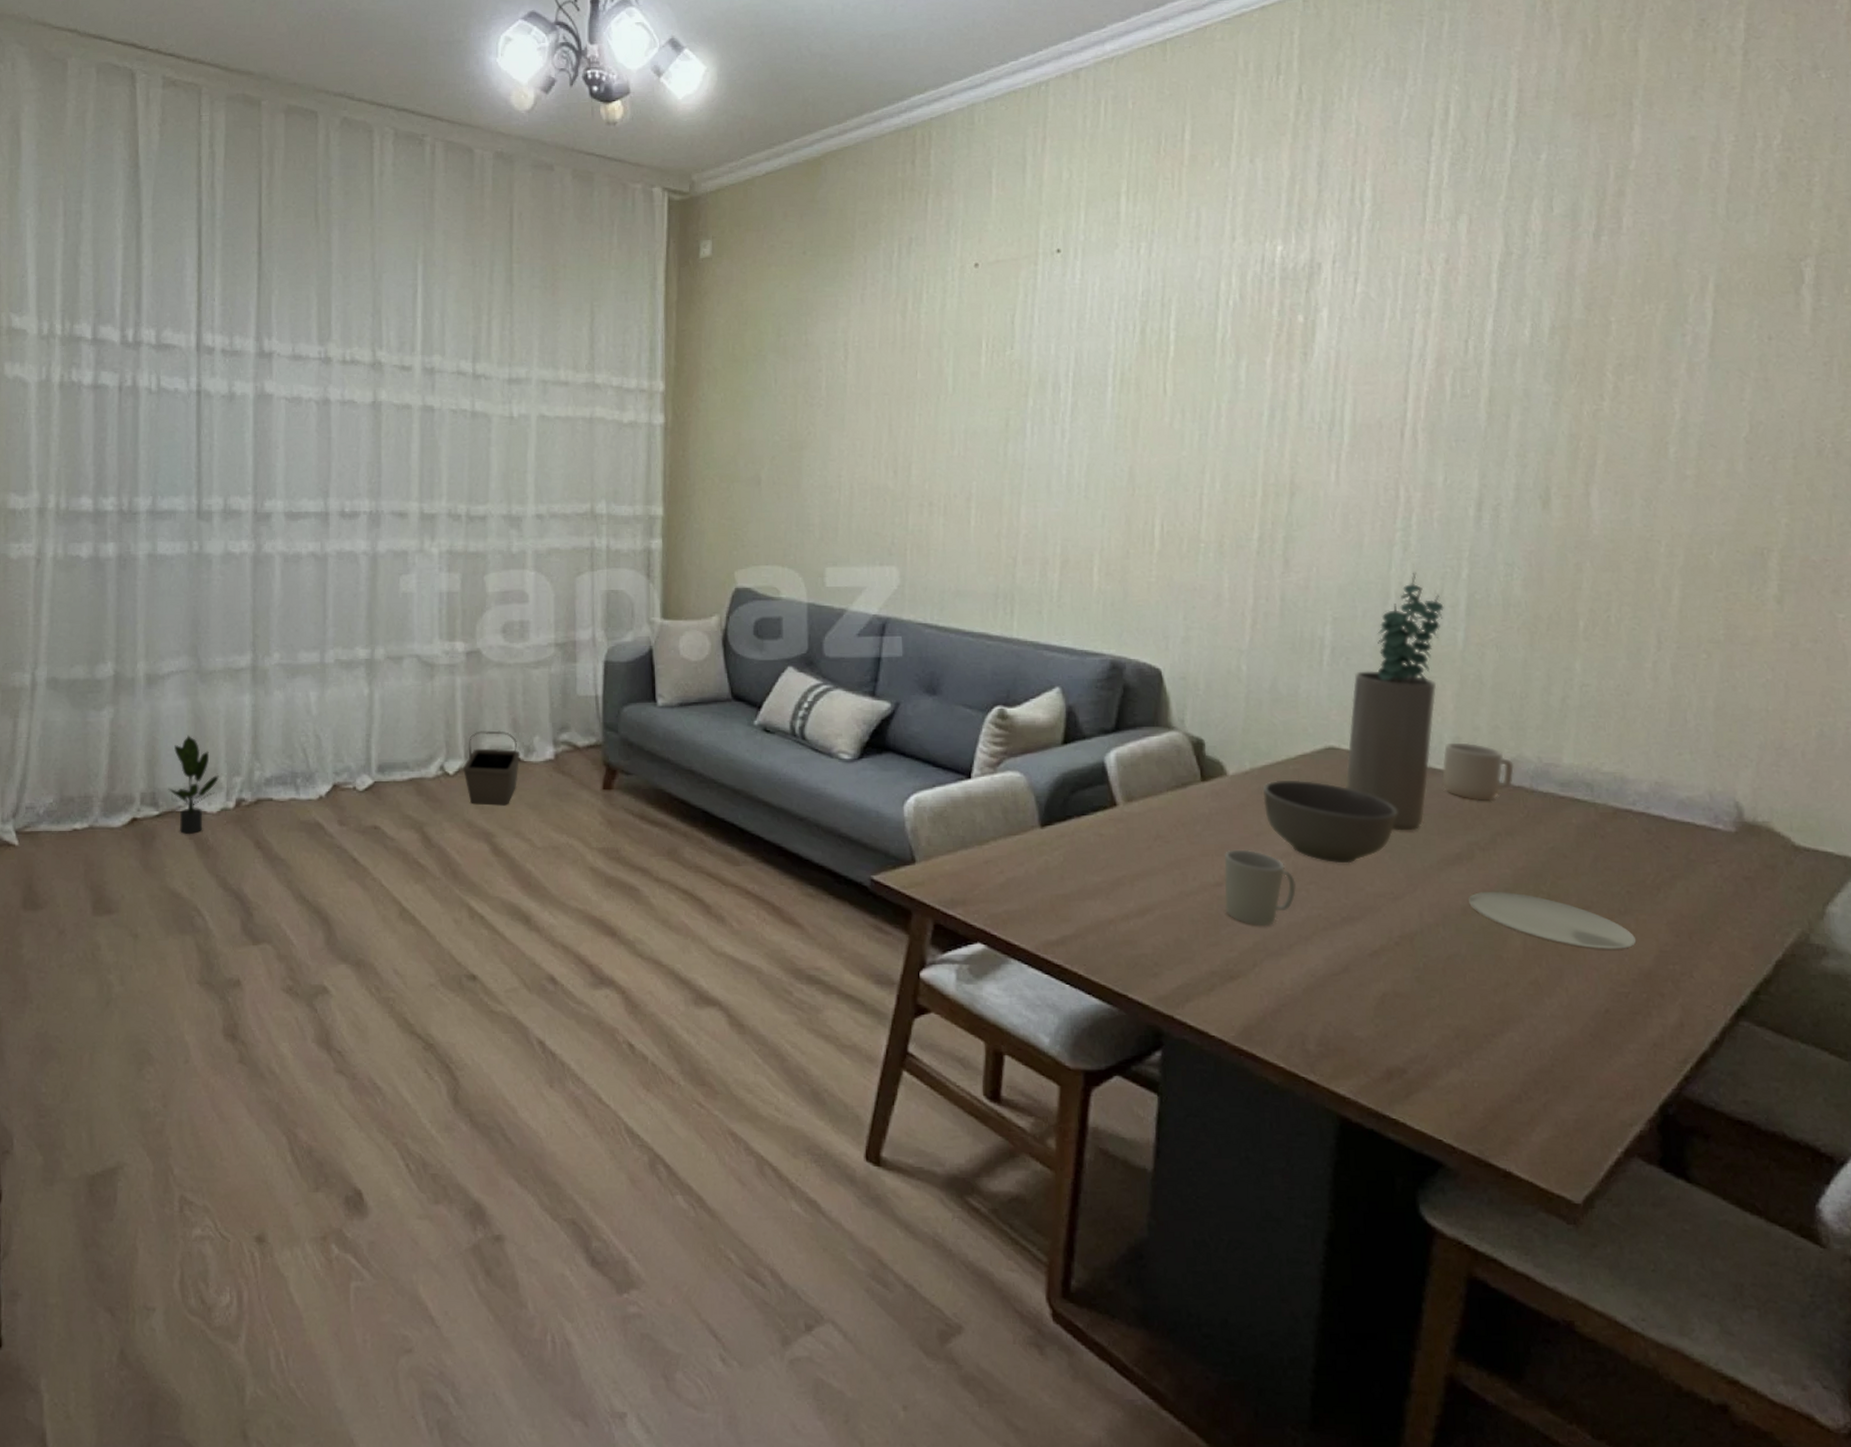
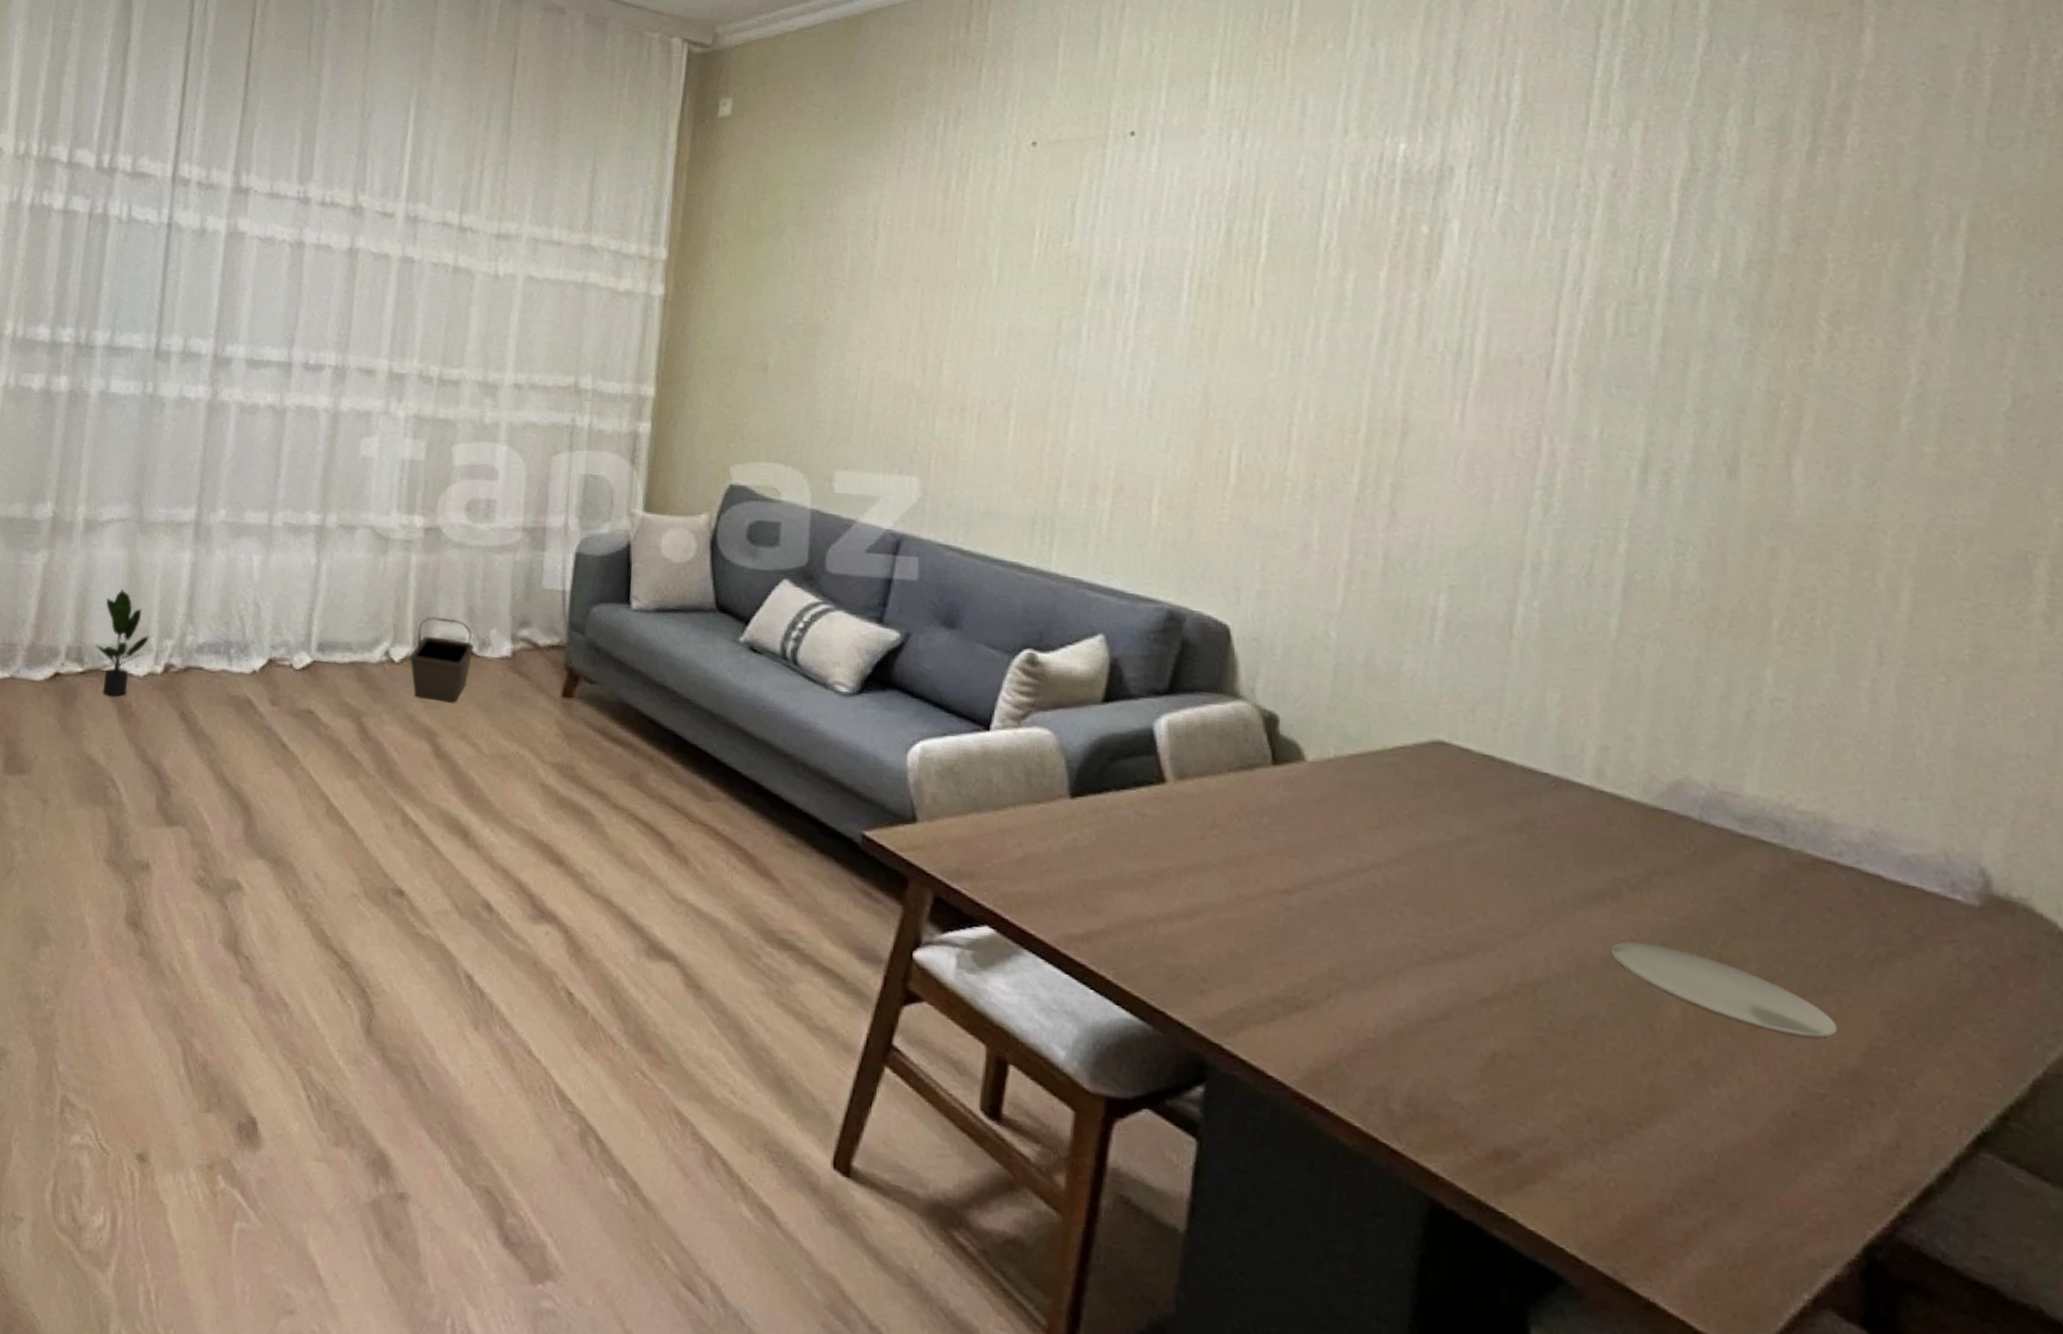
mug: present [1224,849,1296,927] -> none [1295,851,1386,951]
bowl: present [1263,779,1398,864] -> none [1349,773,1523,886]
vase: present [1345,572,1444,831] -> none [1456,540,1593,856]
mug: present [1442,742,1514,801] -> none [1582,752,1679,828]

